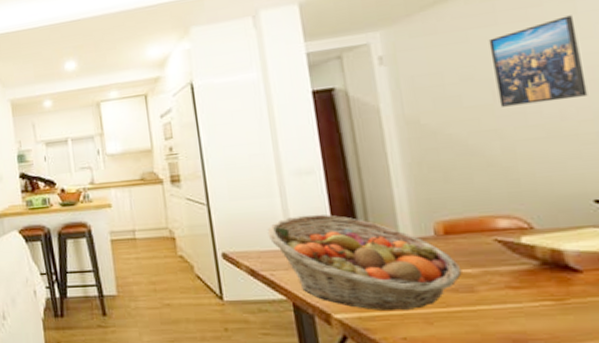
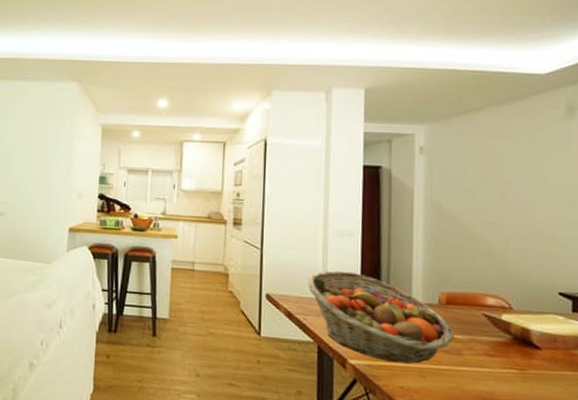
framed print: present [488,15,588,107] -> none [503,141,568,209]

